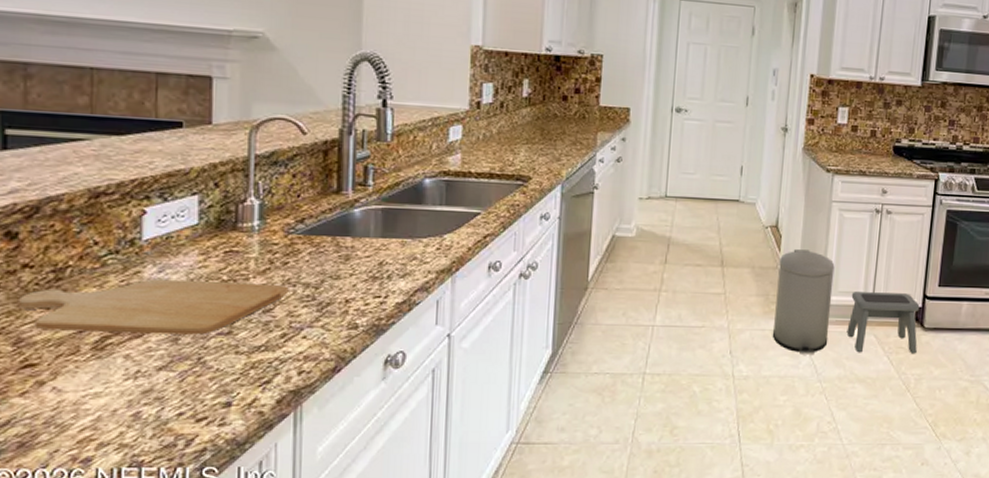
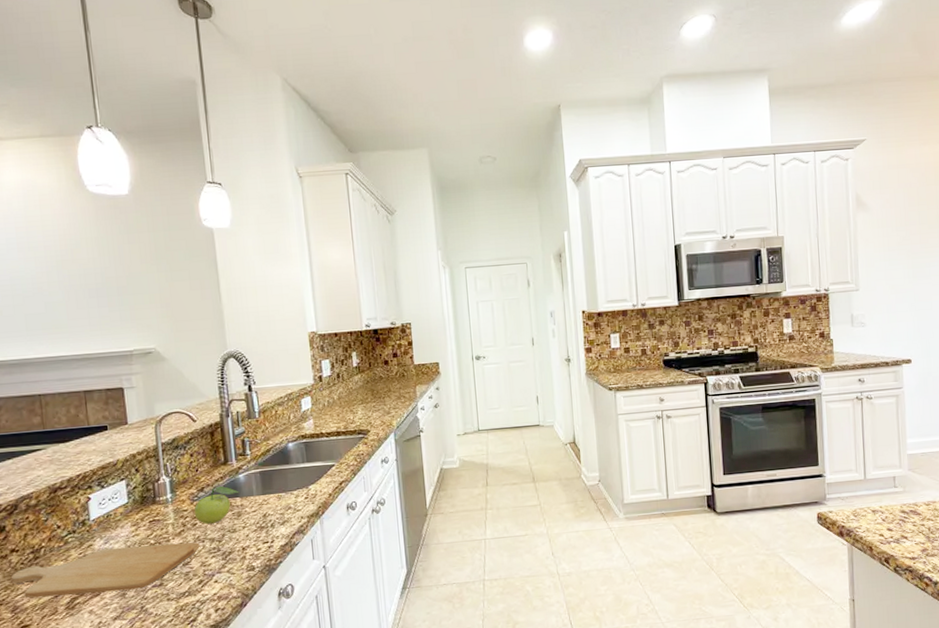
fruit: none [287,219,352,265] -> present [194,485,239,524]
pedal bin: present [772,249,835,355] -> none [581,458,634,549]
step stool: present [846,292,920,354] -> none [648,484,714,542]

